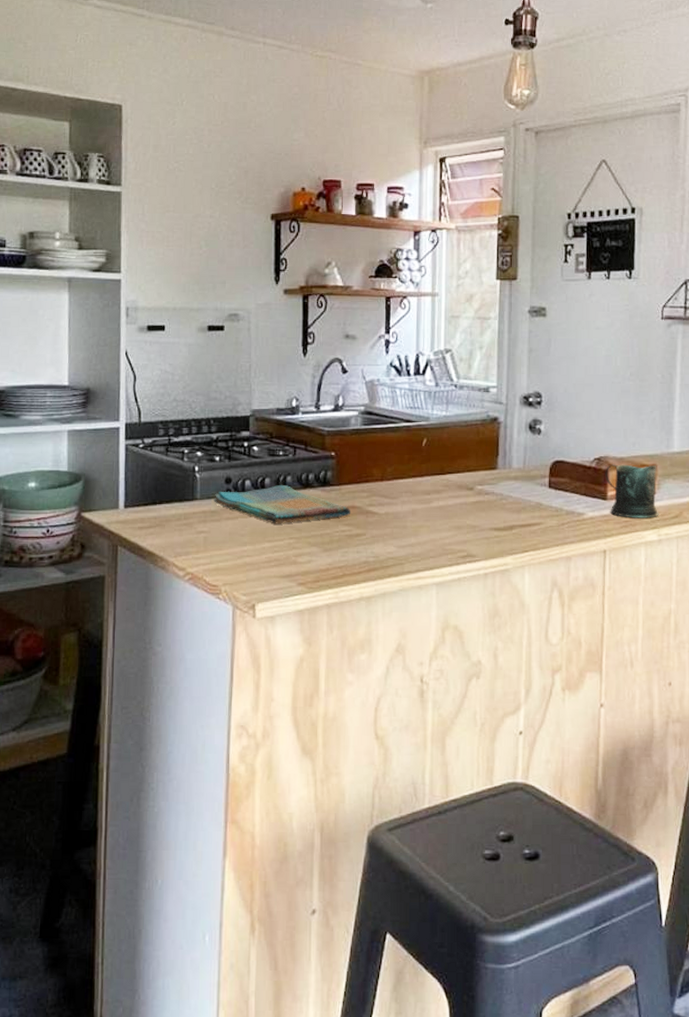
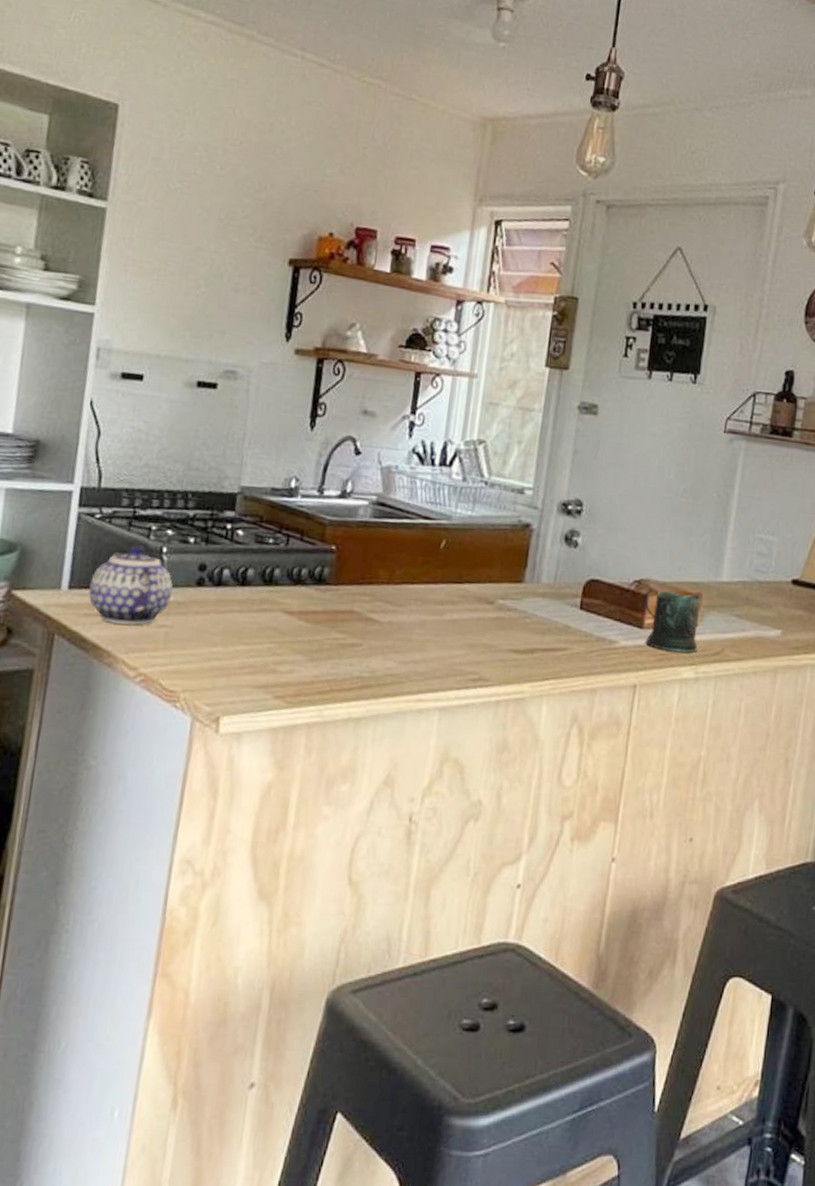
teapot: none [141,466,206,533] -> present [89,544,173,626]
dish towel: present [214,484,351,524] -> none [182,577,348,625]

